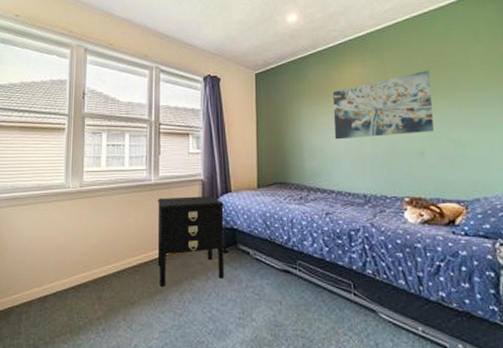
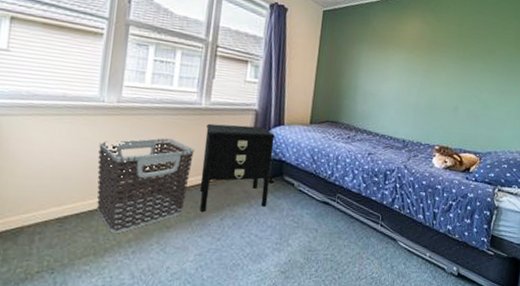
clothes hamper: none [67,216,149,312] -> present [96,138,194,234]
wall art: present [332,70,434,140] -> none [387,35,475,91]

